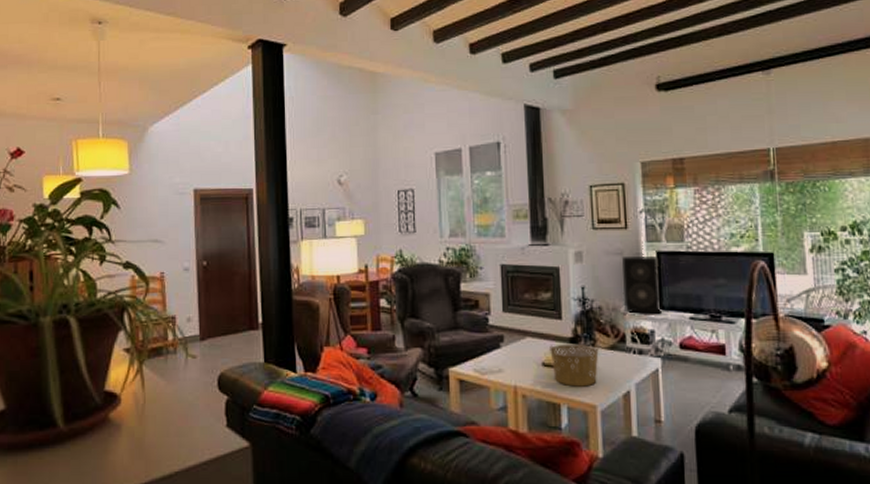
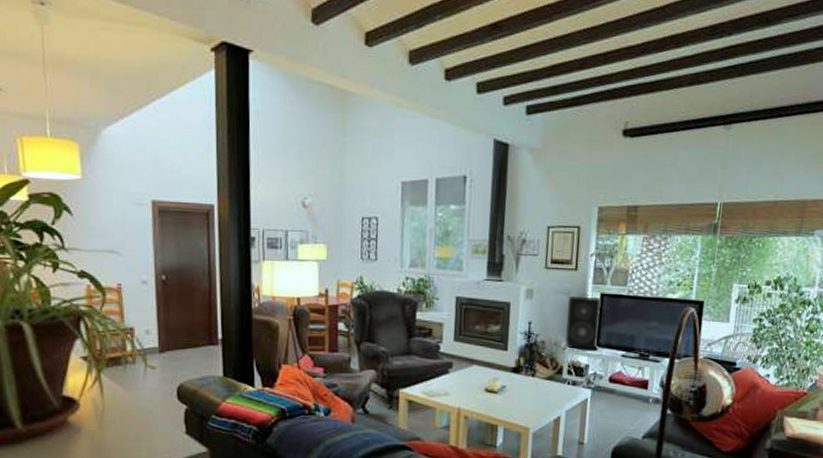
basket: present [549,343,599,387] -> none [493,372,538,412]

